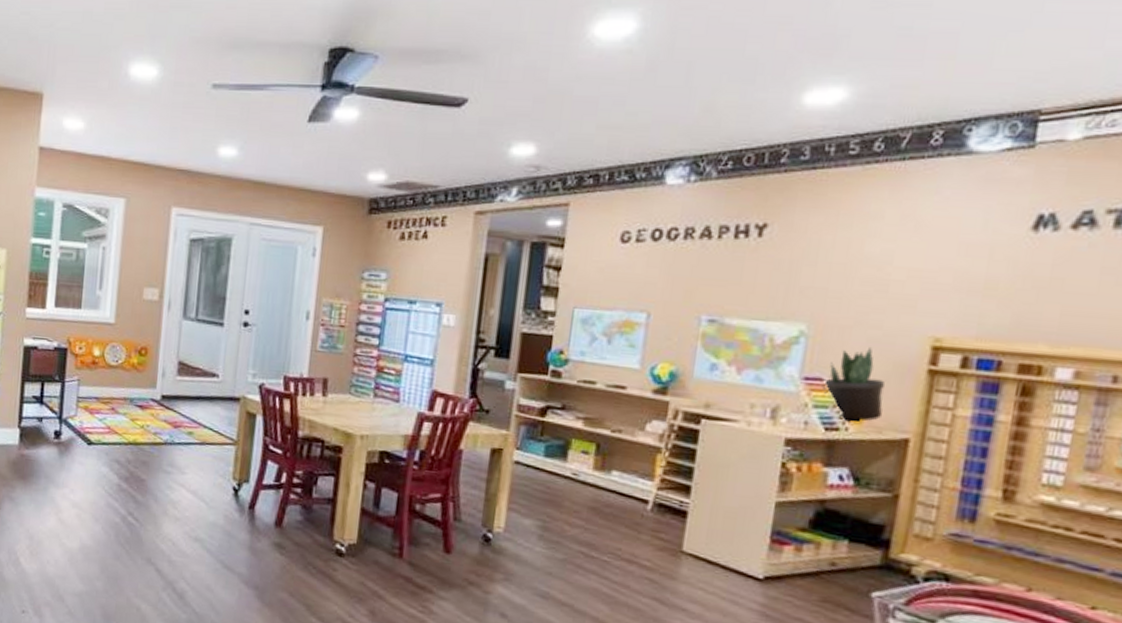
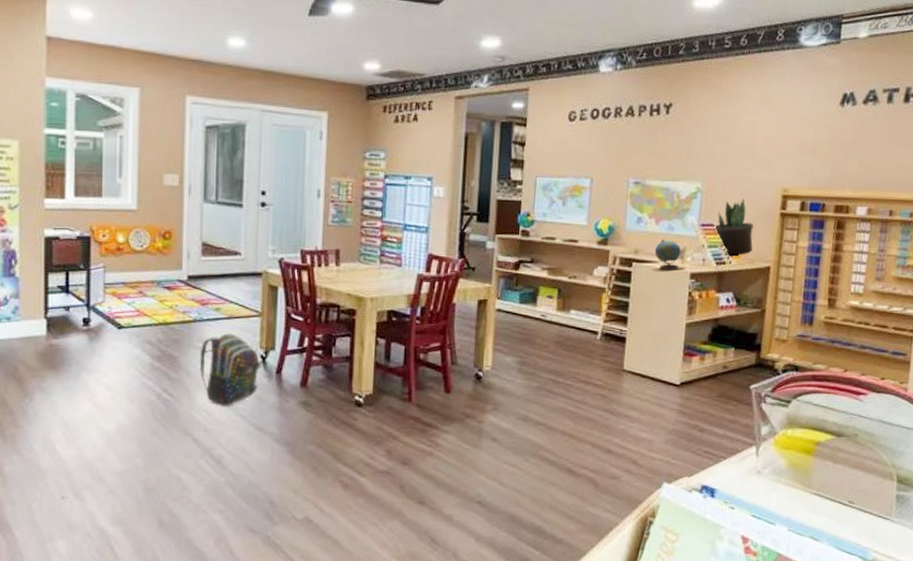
backpack: none [167,460,233,538] -> present [199,333,261,405]
globe: none [728,392,780,435] -> present [651,239,687,272]

